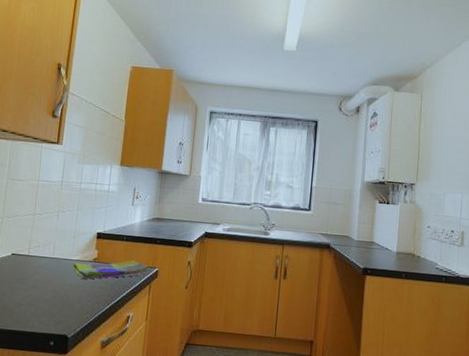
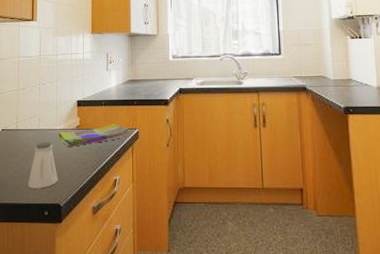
saltshaker: none [34,271,69,319] -> present [27,142,58,189]

